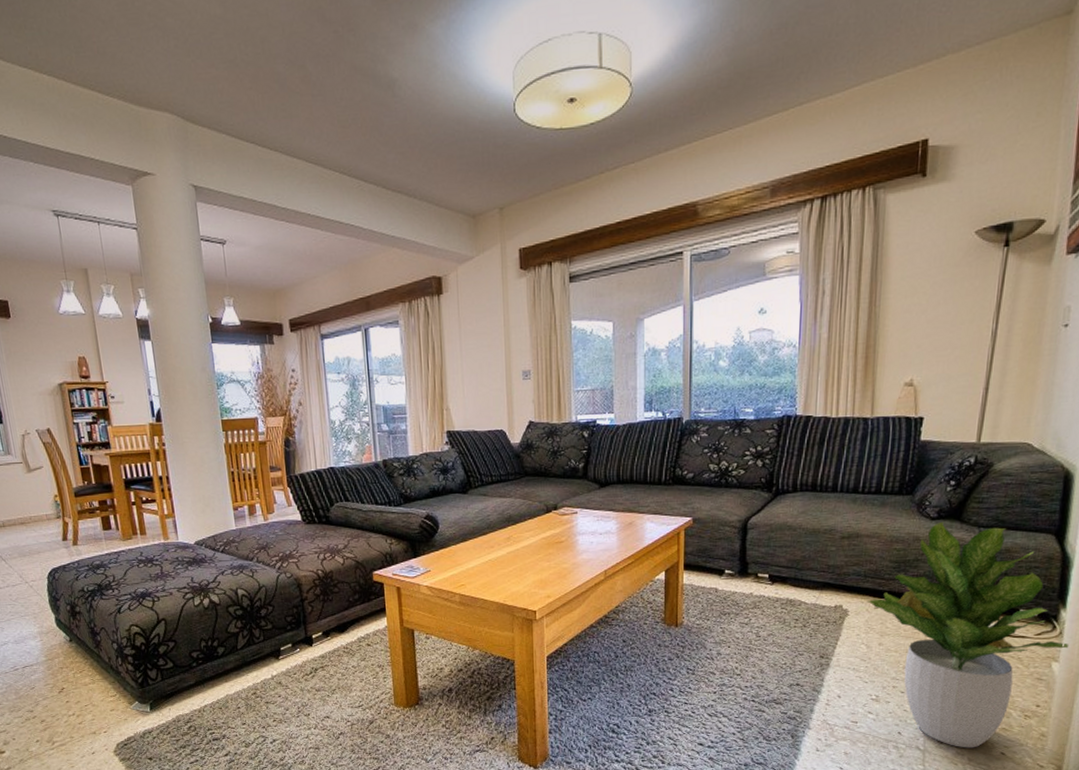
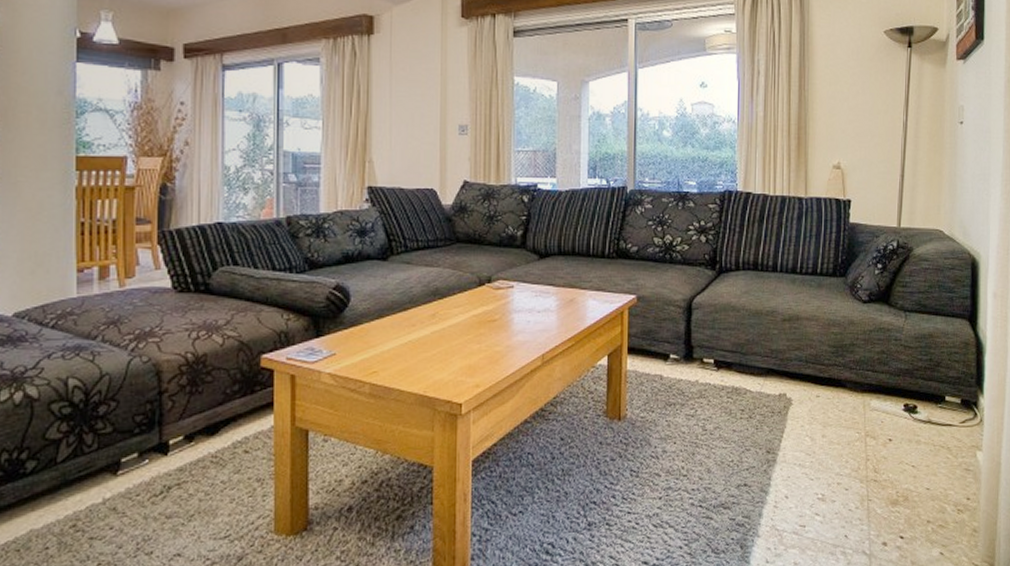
potted plant: present [866,521,1070,748] -> none [809,305,990,550]

